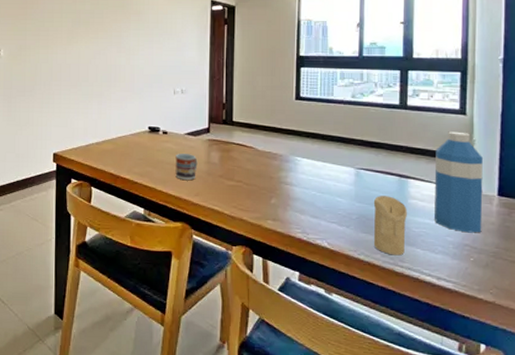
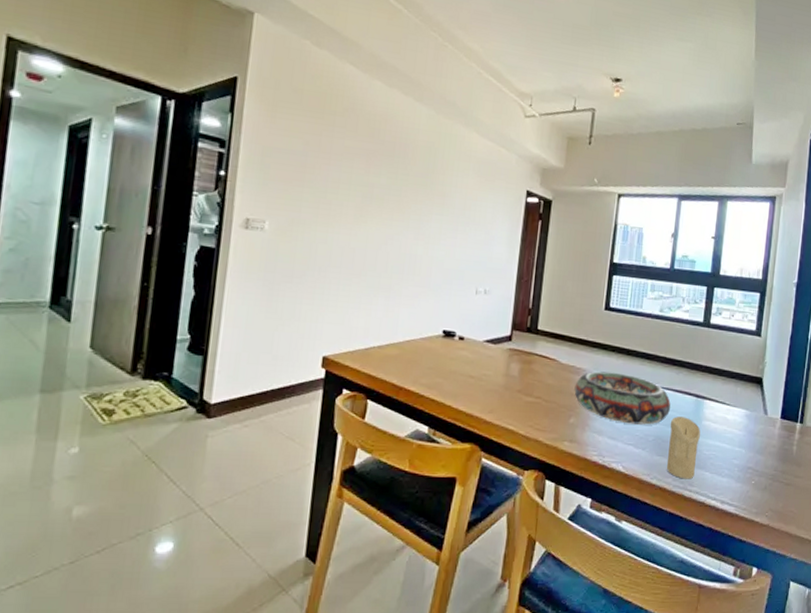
cup: present [175,154,198,181] -> none [468,363,495,395]
decorative bowl: none [273,156,372,204] -> present [574,371,671,425]
water bottle: present [434,131,483,233] -> none [724,352,771,456]

